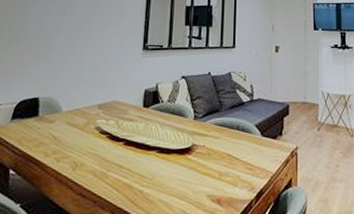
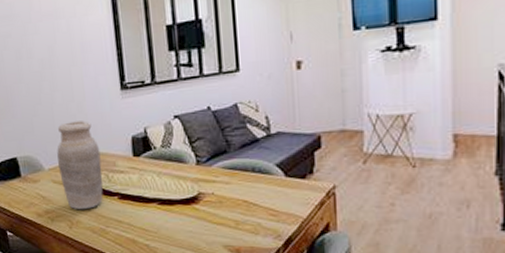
vase: none [75,71,116,152] -> present [57,120,103,209]

